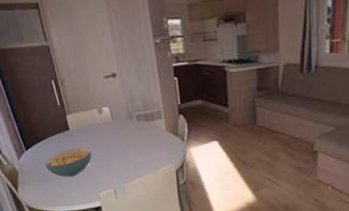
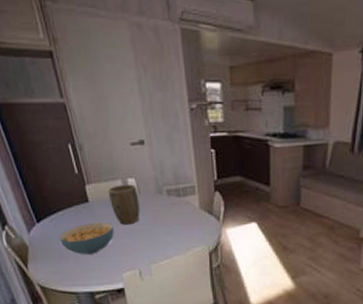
plant pot: none [85,112,114,149] -> present [107,184,140,225]

